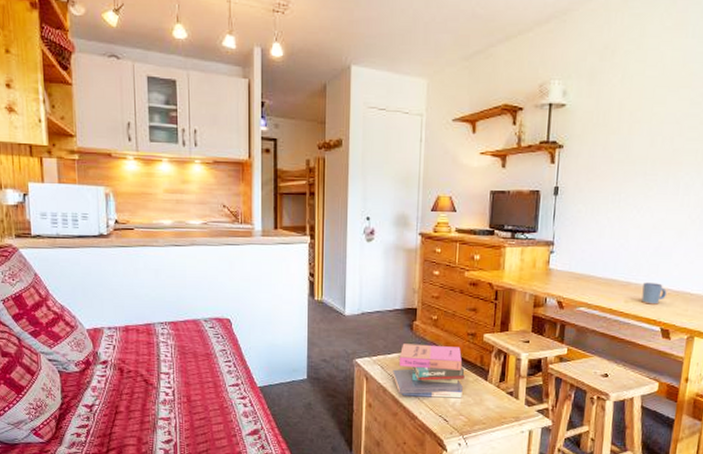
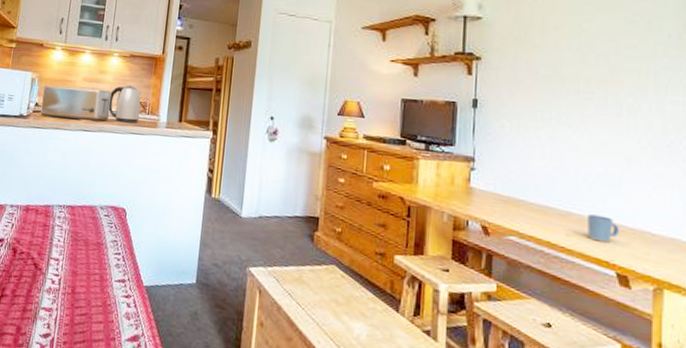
toaster: none [120,199,200,236] -> present [40,84,112,122]
kettle: none [197,195,233,234] -> present [108,86,142,124]
books: present [391,343,465,399] -> none [288,256,372,331]

